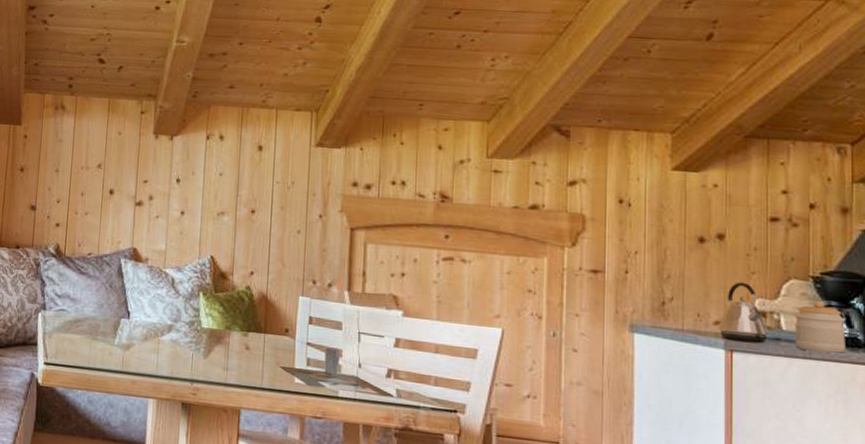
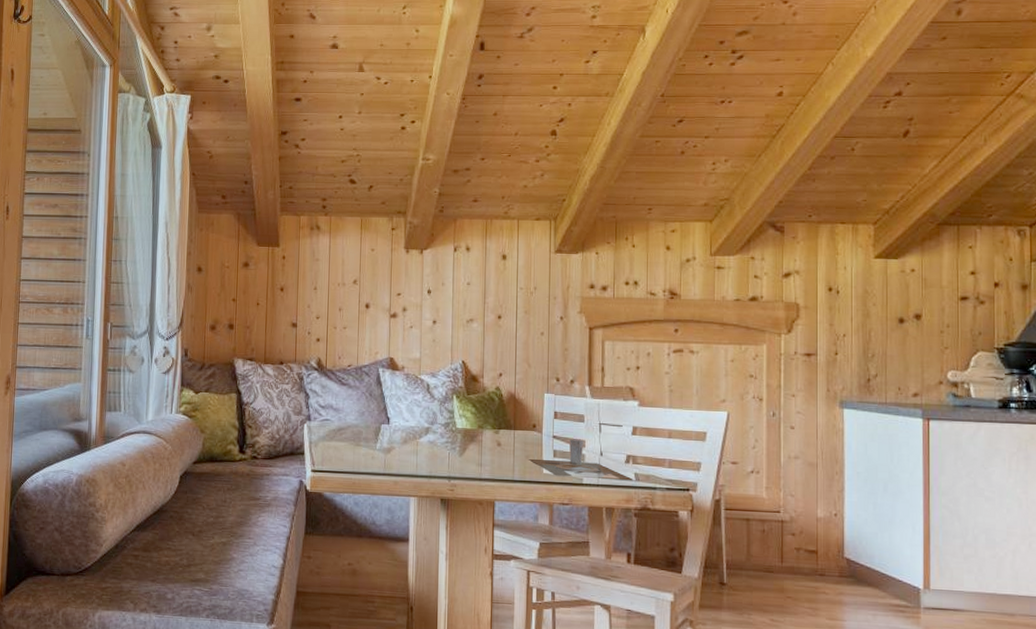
kettle: present [719,282,768,344] -> none [917,356,960,411]
jar: present [795,301,845,354] -> none [982,370,1026,416]

